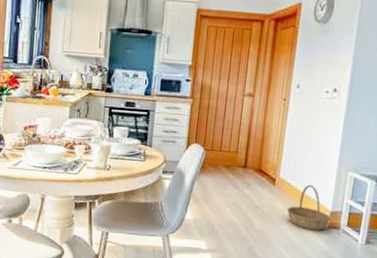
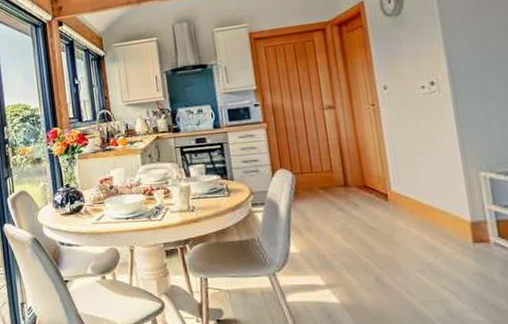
basket: present [287,184,331,230] -> none [412,194,474,247]

